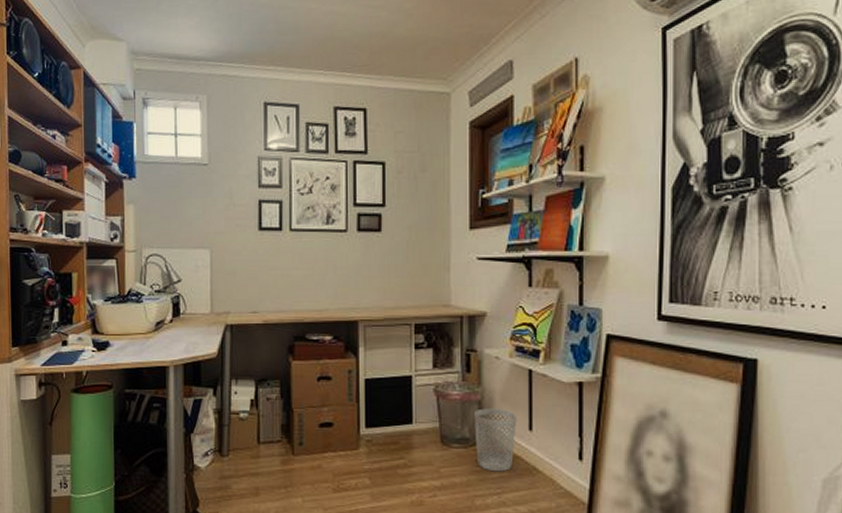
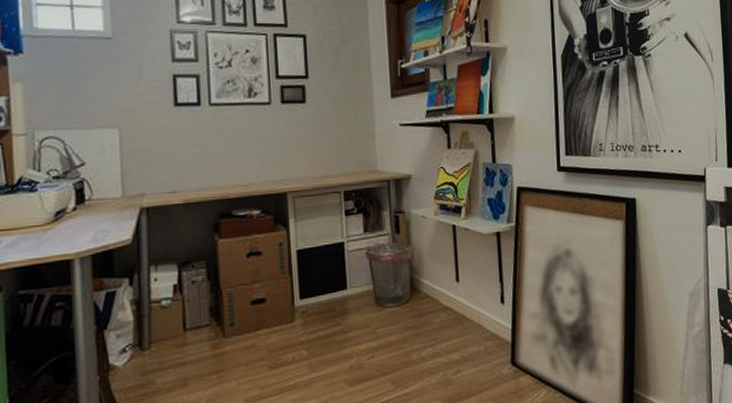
wastebasket: present [474,408,517,472] -> none [406,264,445,325]

